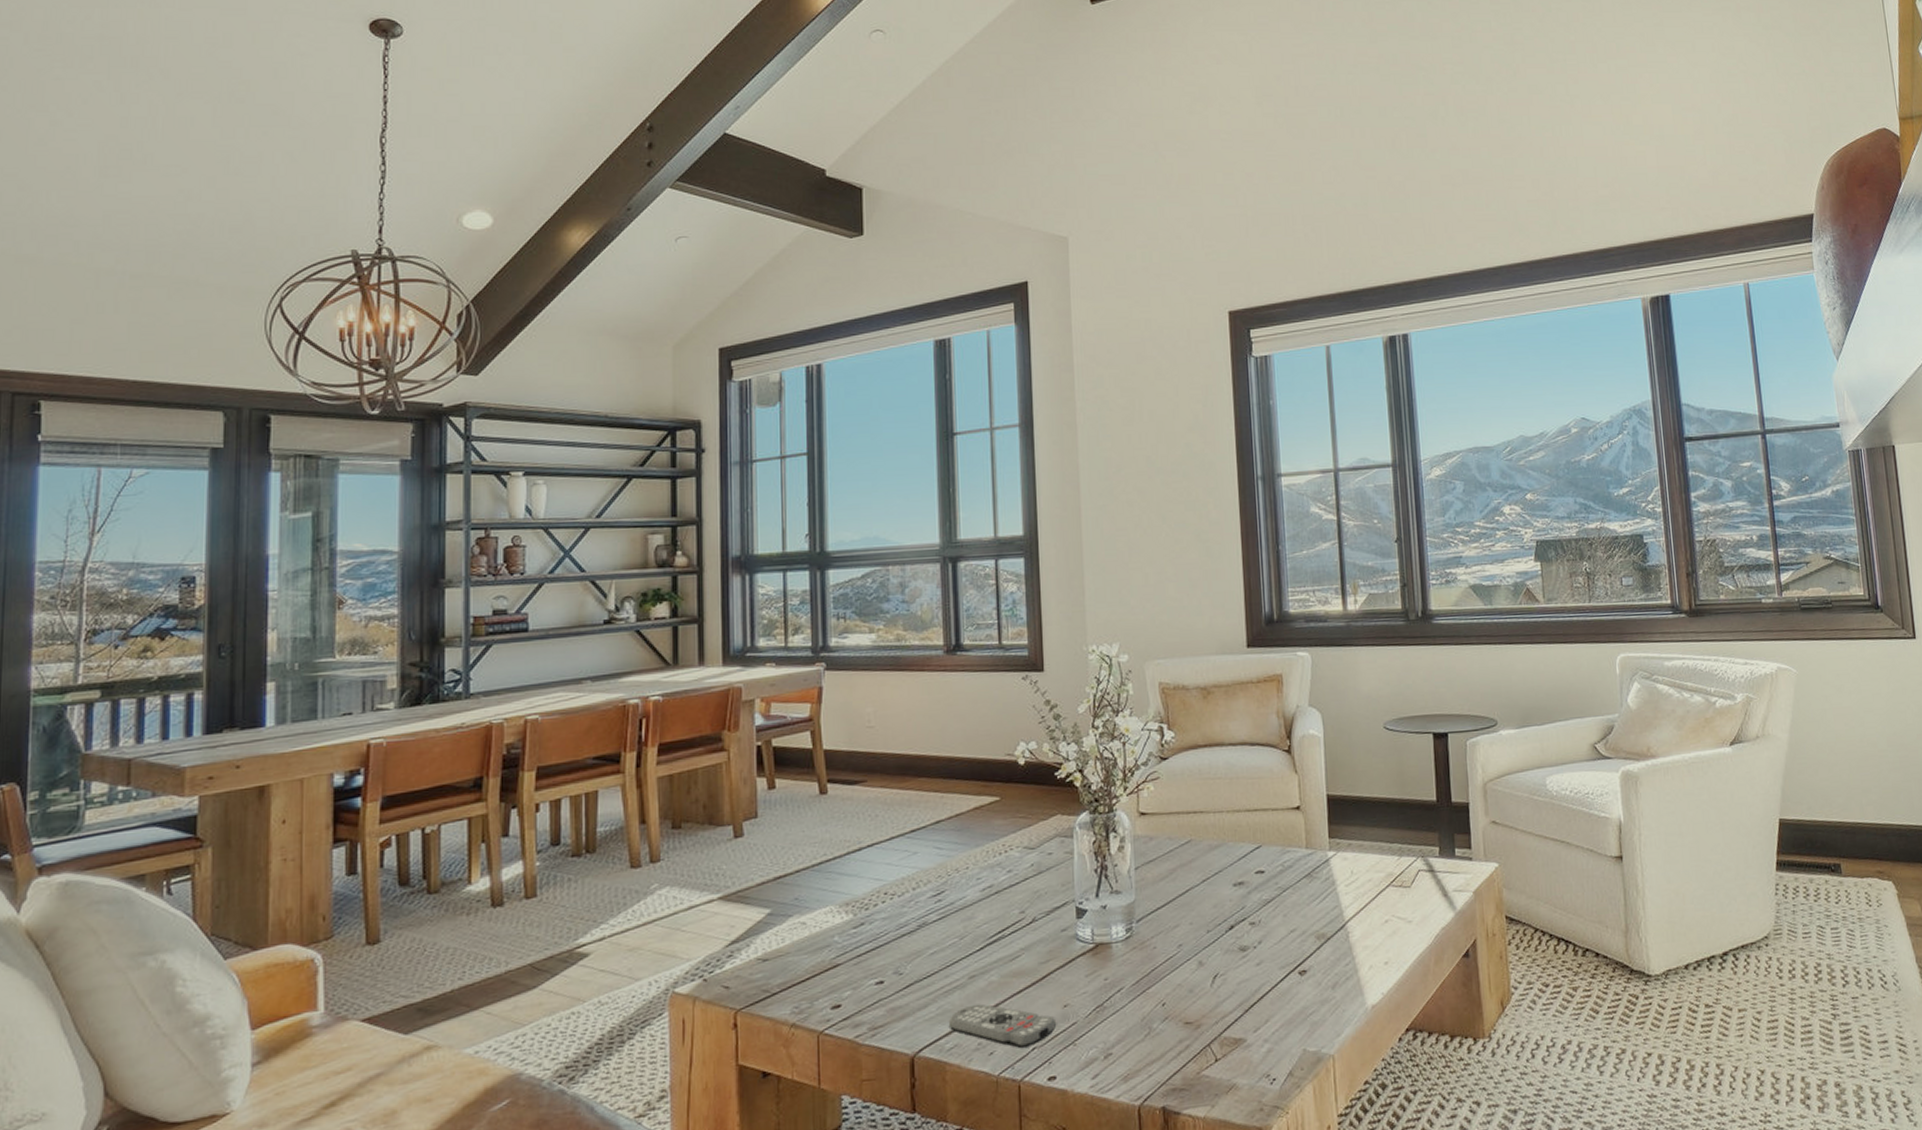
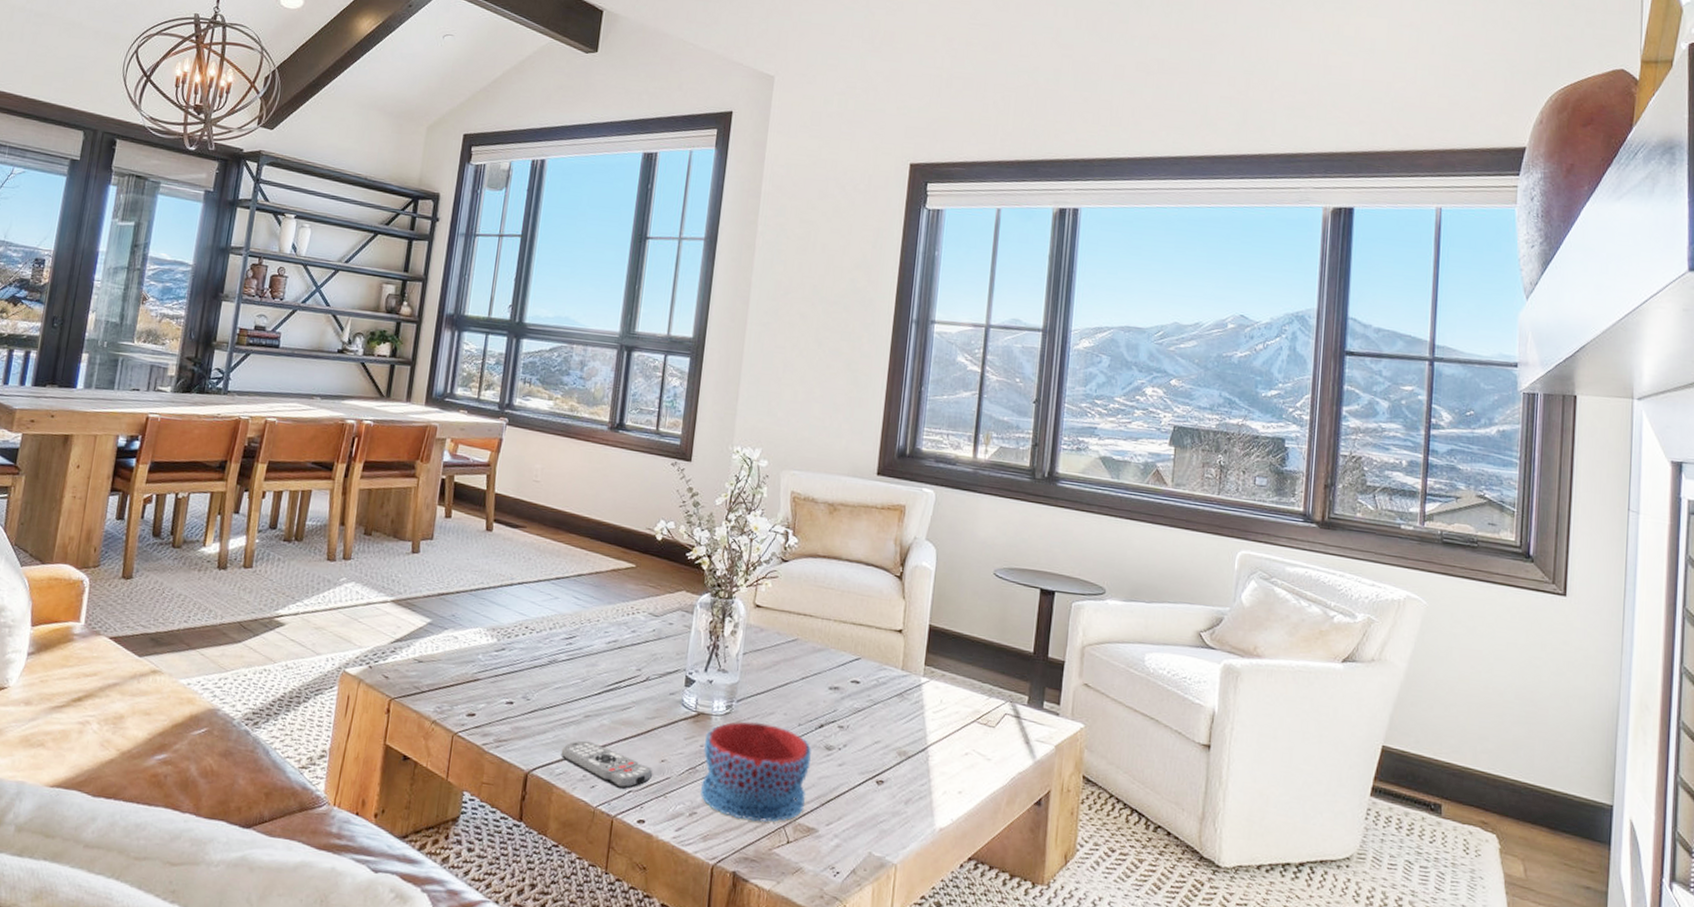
bowl: none [1109,938,1227,1048] -> present [701,721,811,822]

